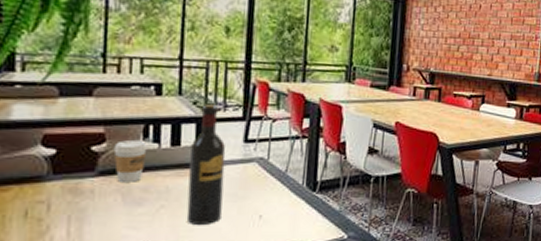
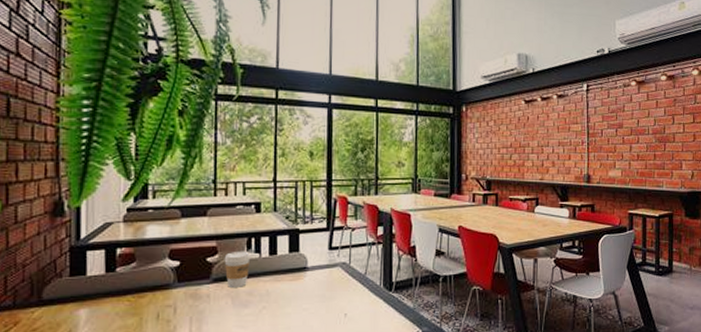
wine bottle: present [186,103,226,224] -> none [284,217,314,323]

